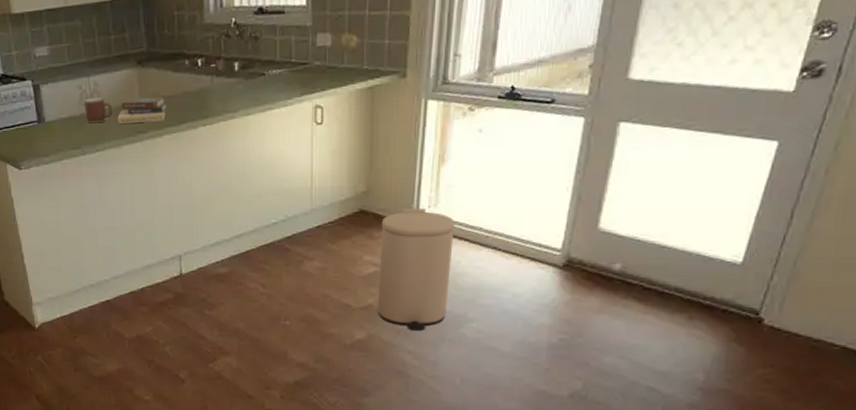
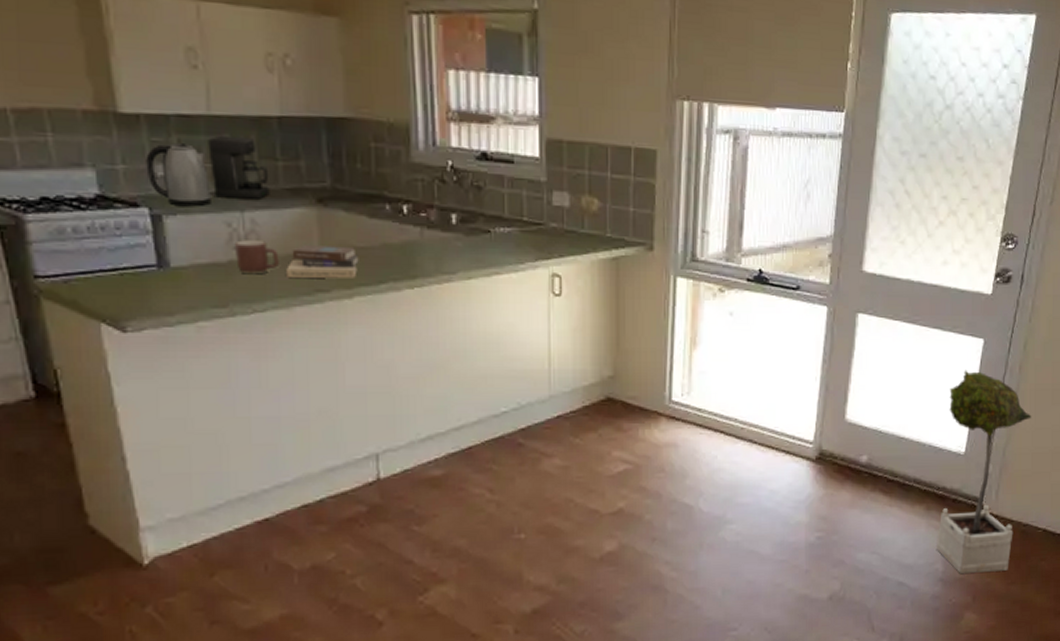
kettle: none [29,30,69,78] -> present [146,143,211,207]
coffee maker: none [66,19,106,68] -> present [208,135,270,199]
pedal bin: present [377,208,455,331] -> none [629,397,710,537]
potted tree: none [698,175,838,386] -> present [937,370,1032,573]

